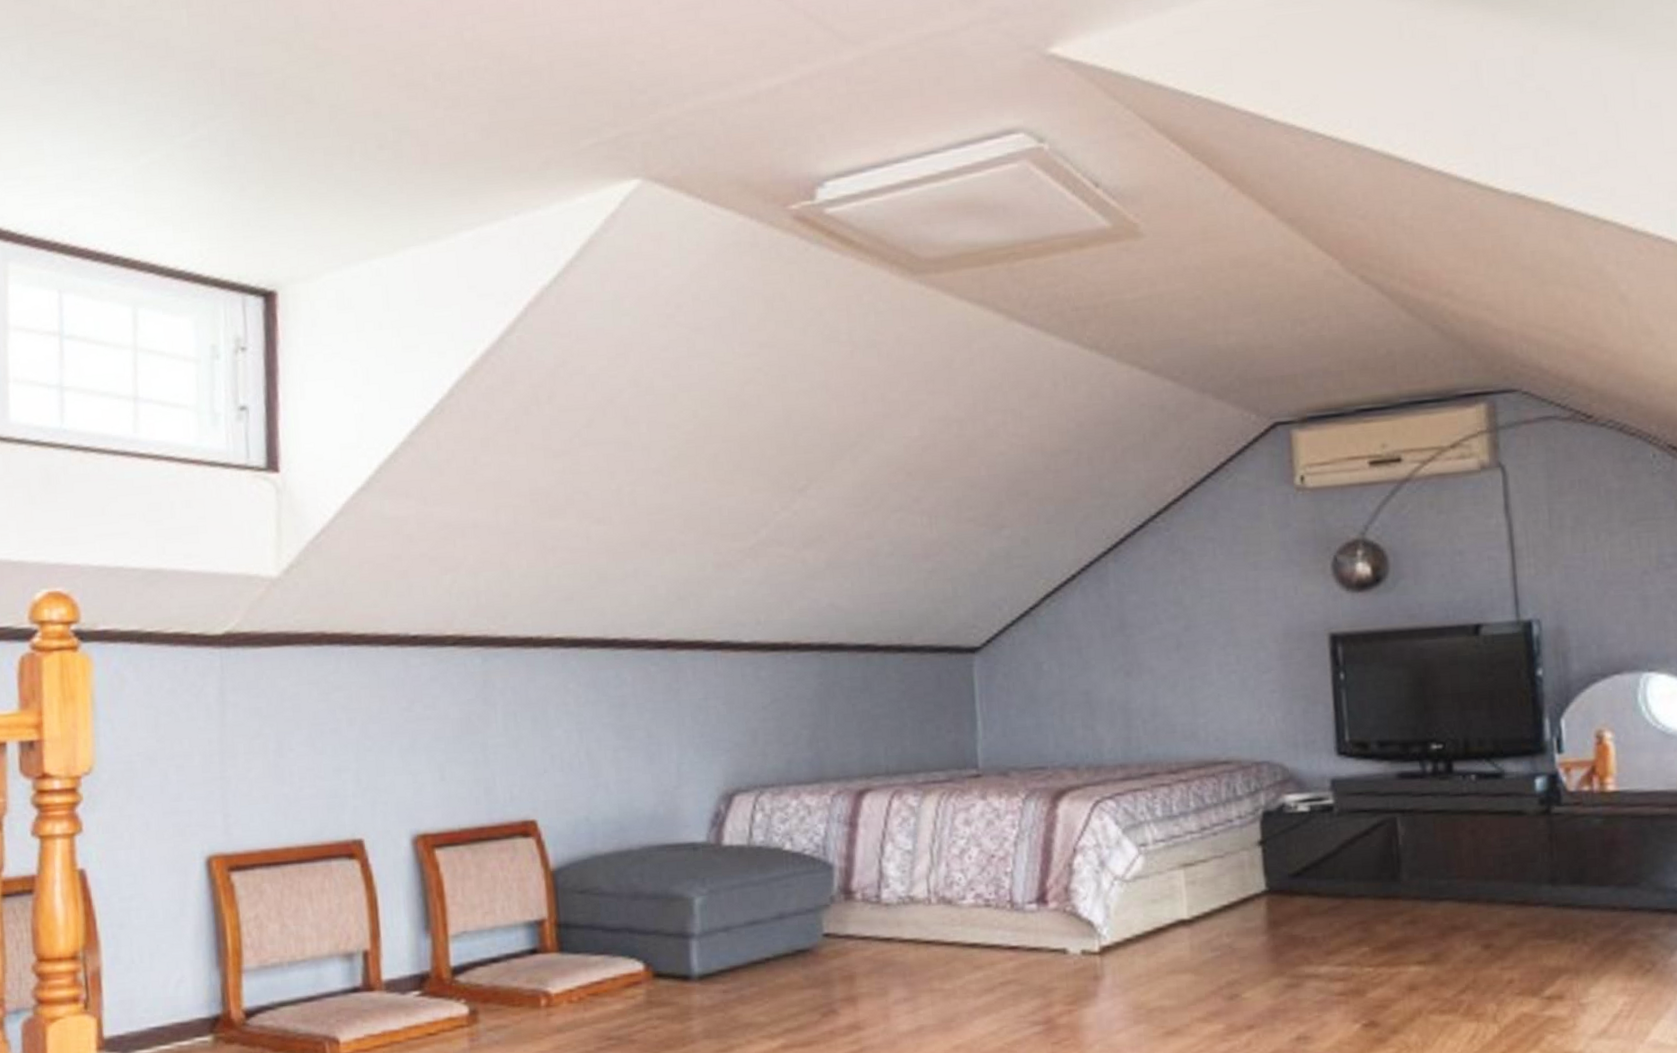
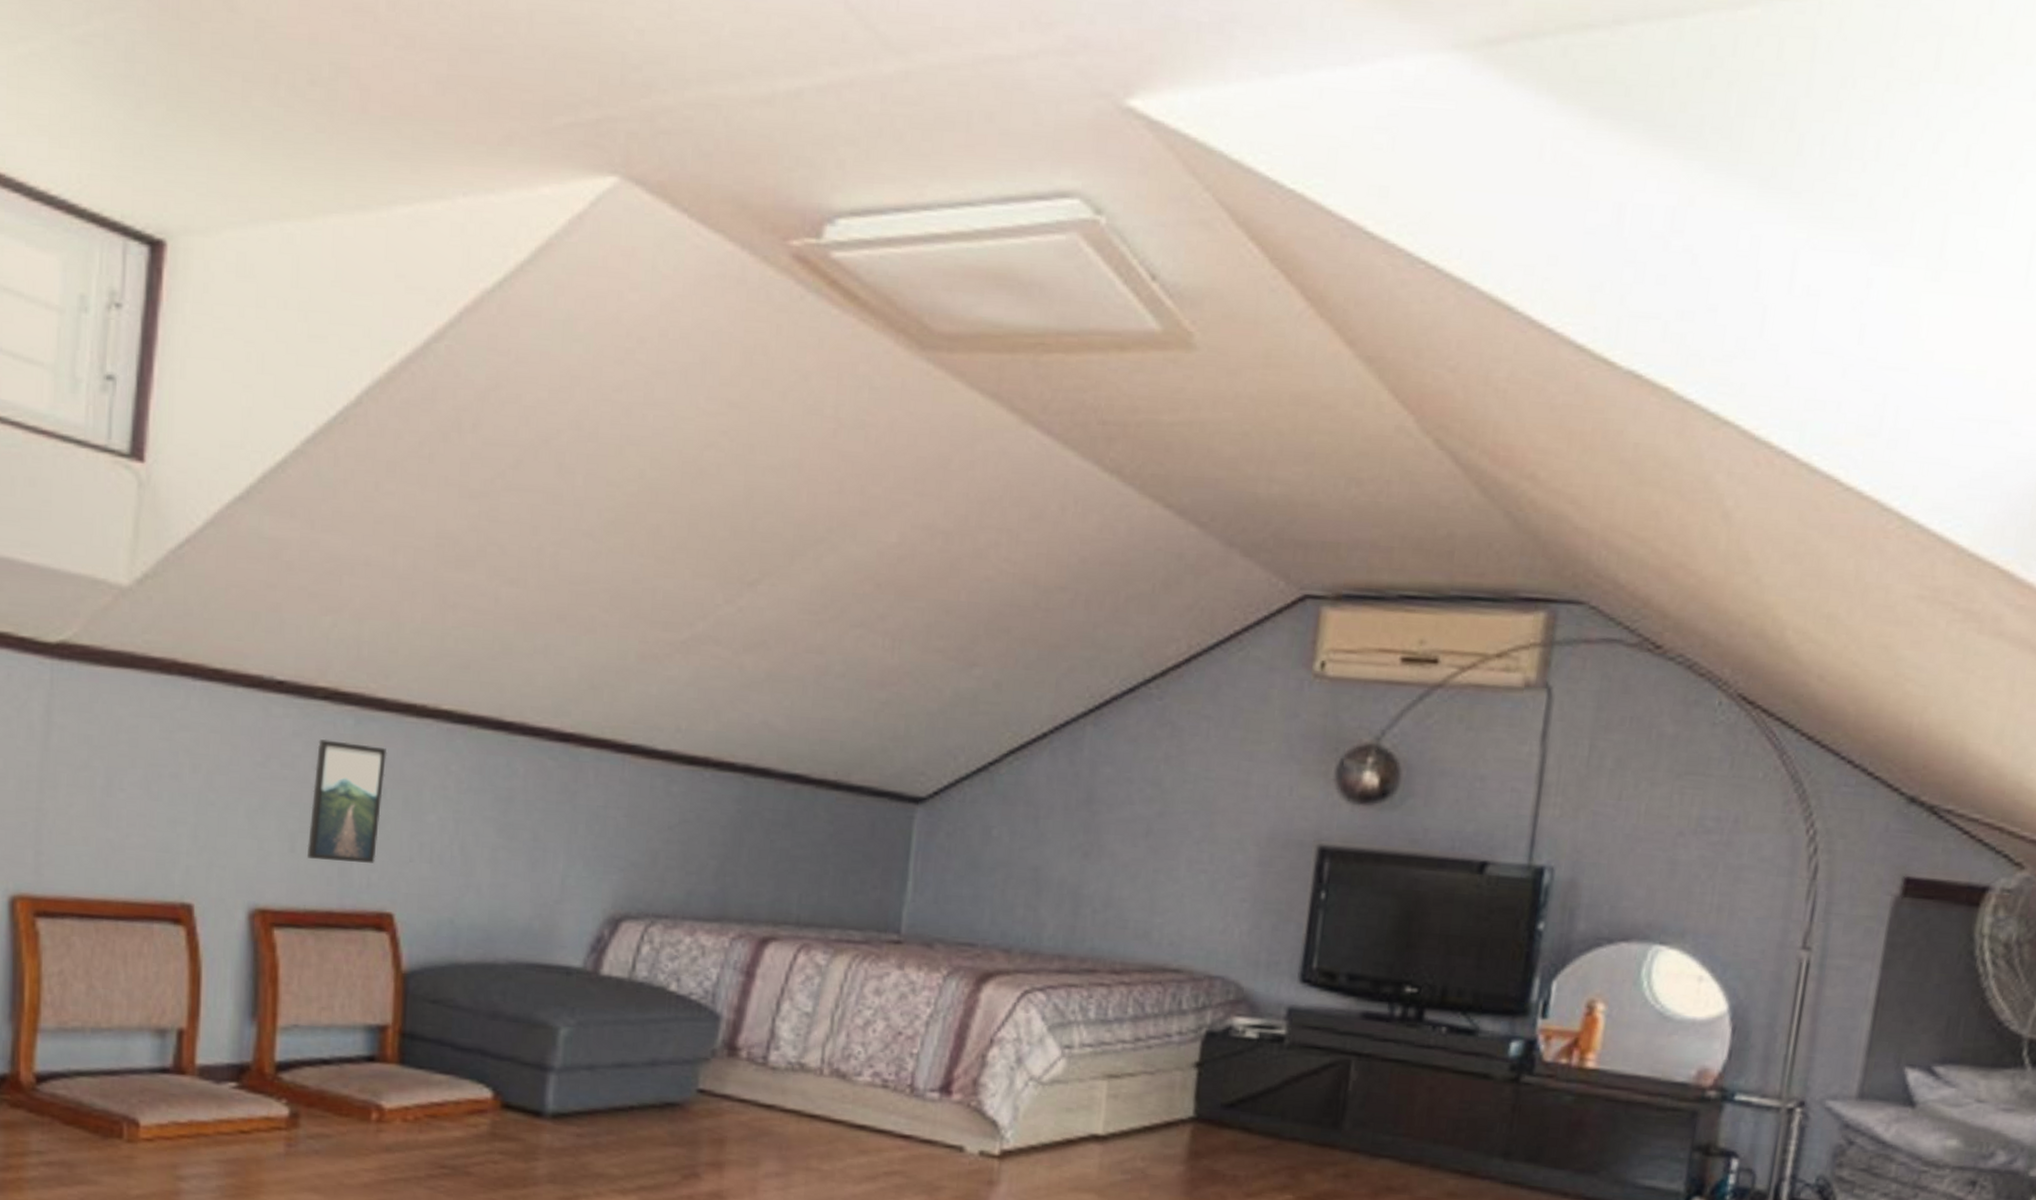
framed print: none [453,678,515,784] -> present [306,738,387,863]

